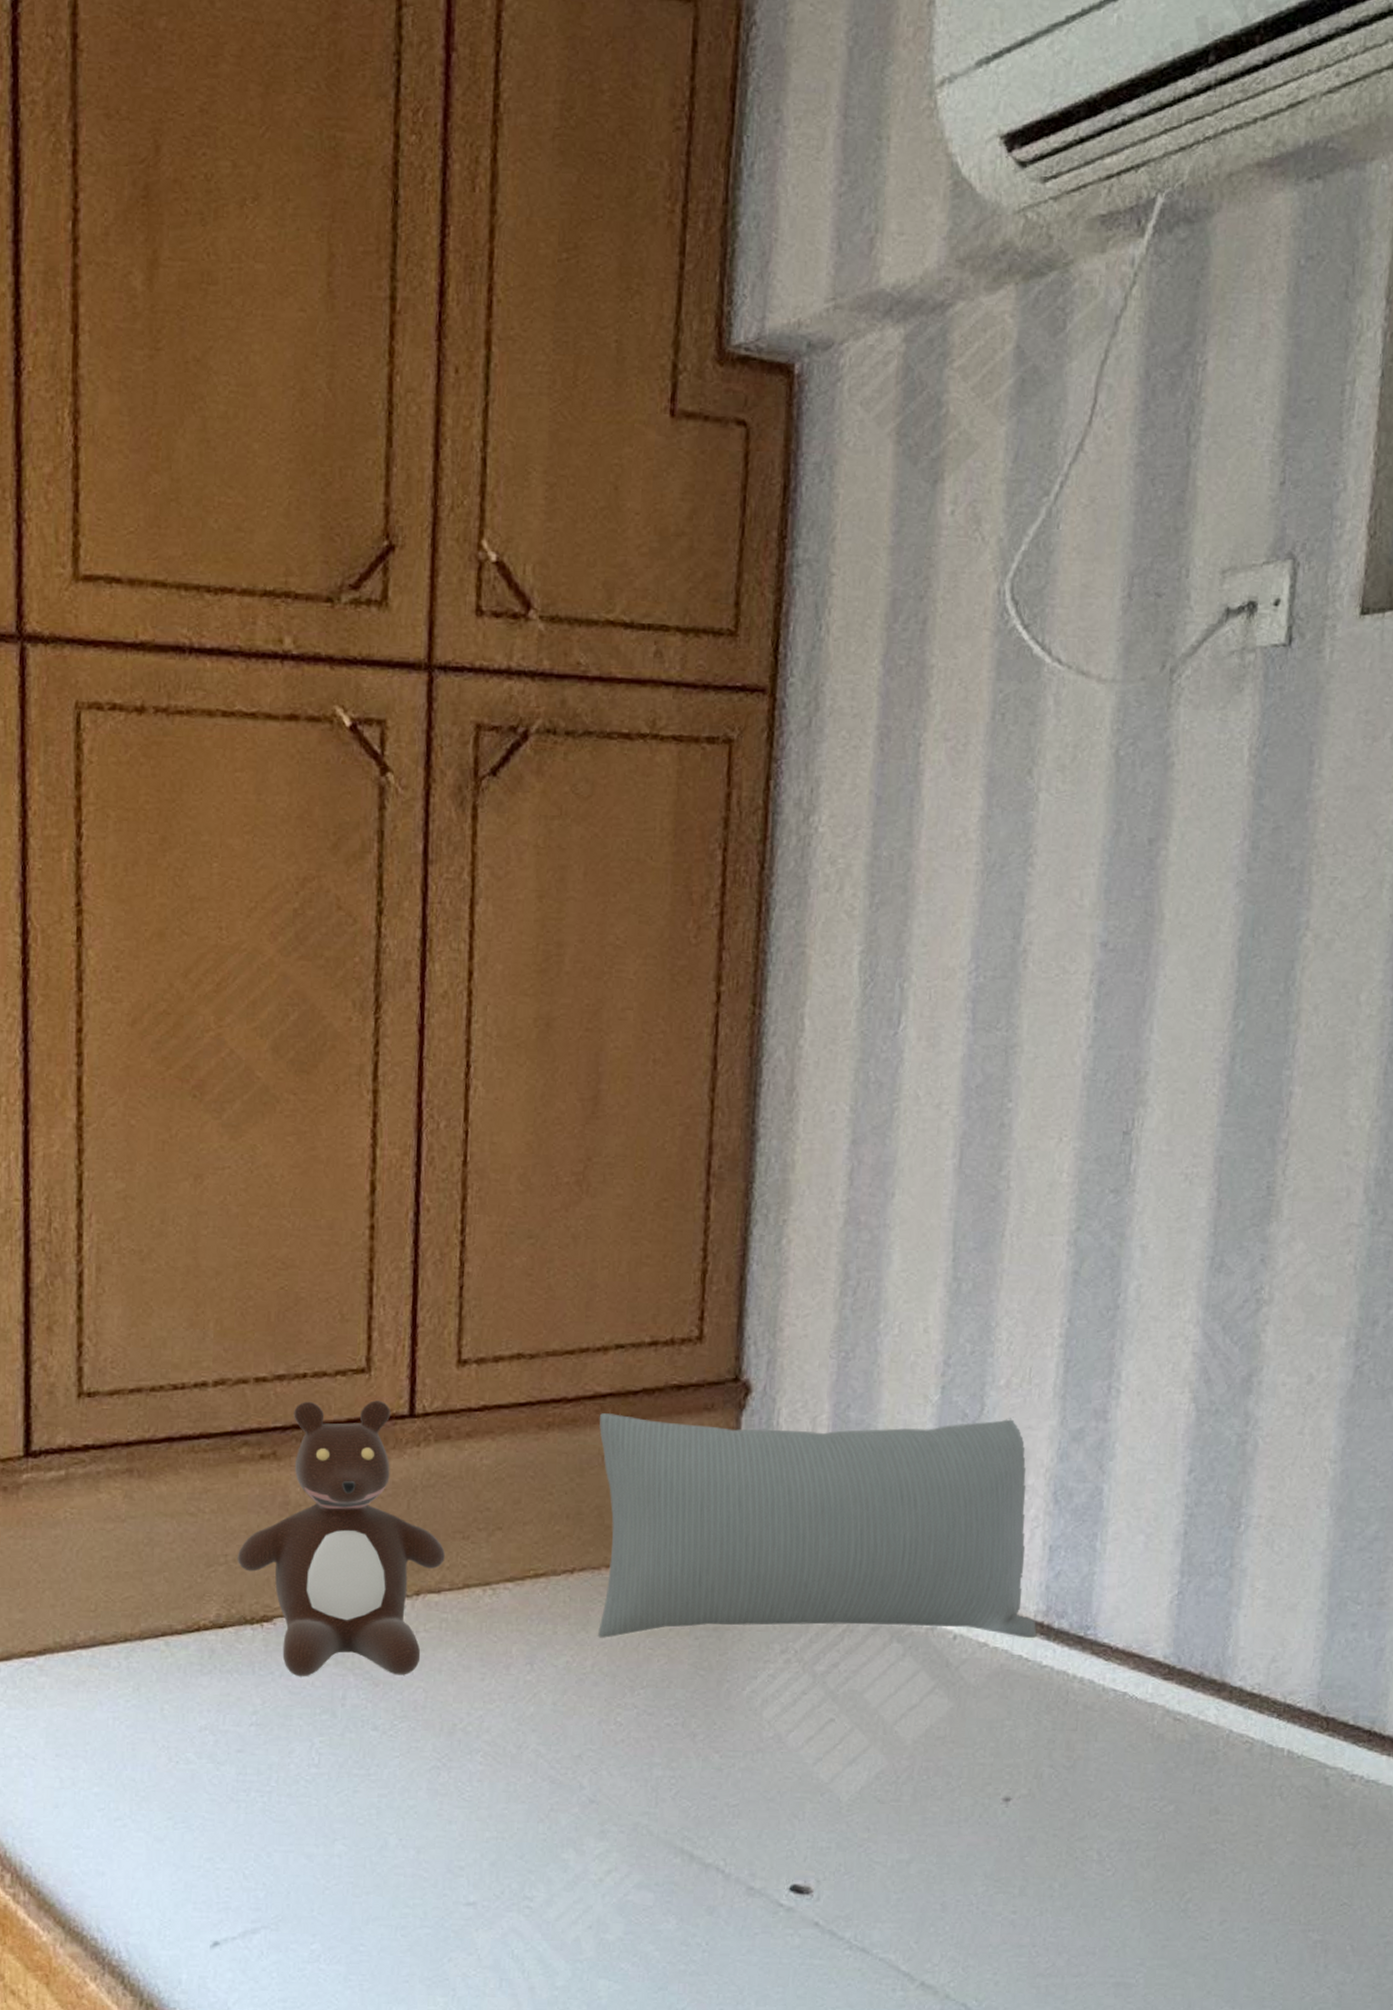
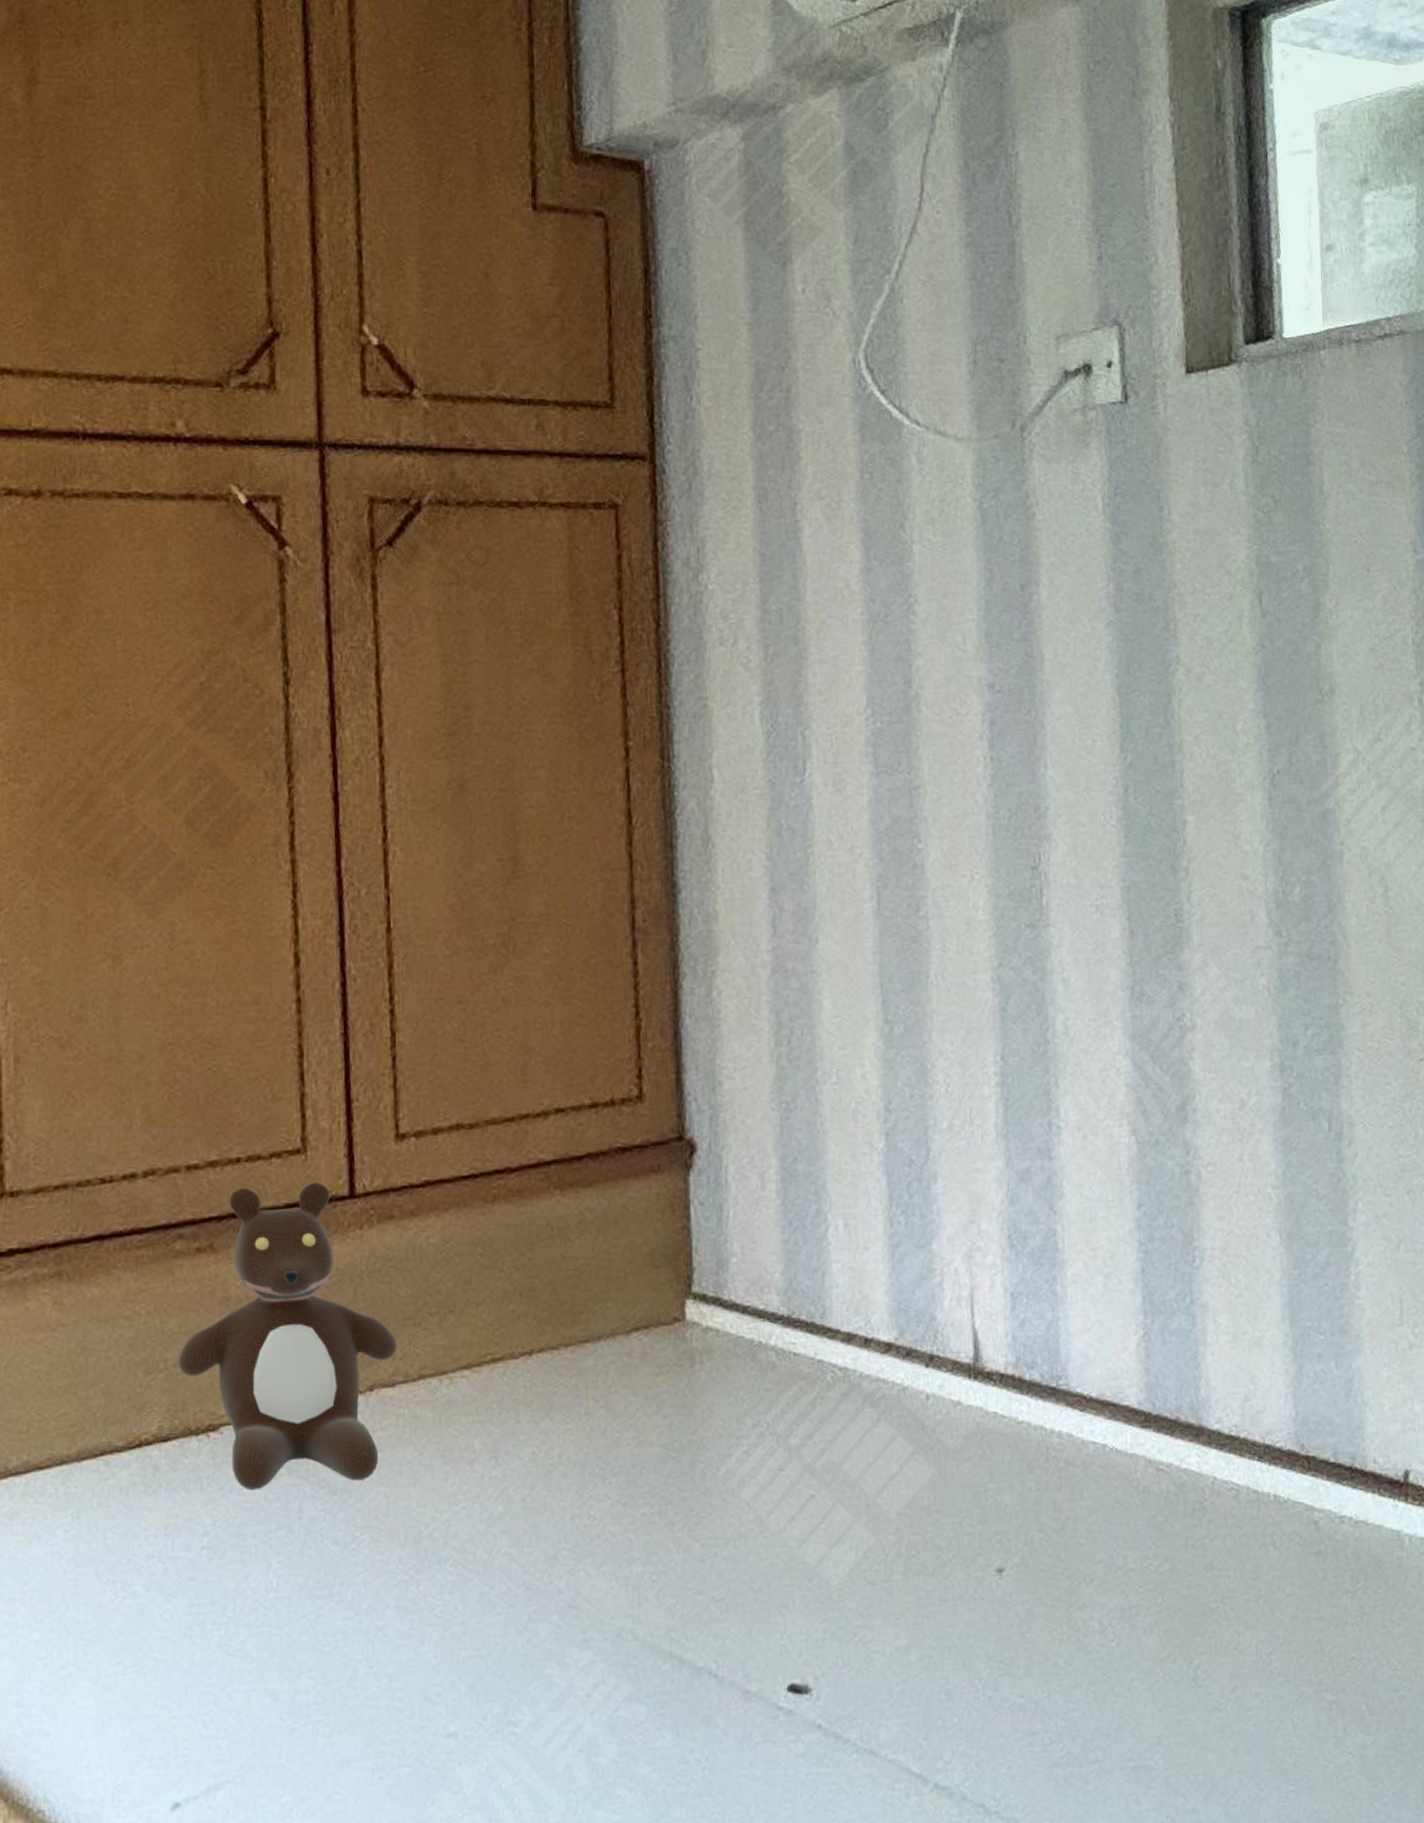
pillow: present [598,1413,1037,1639] -> none [545,1160,1009,1424]

